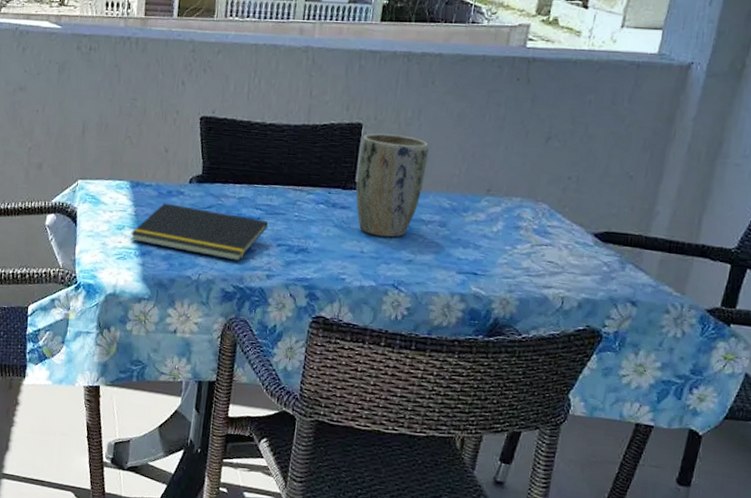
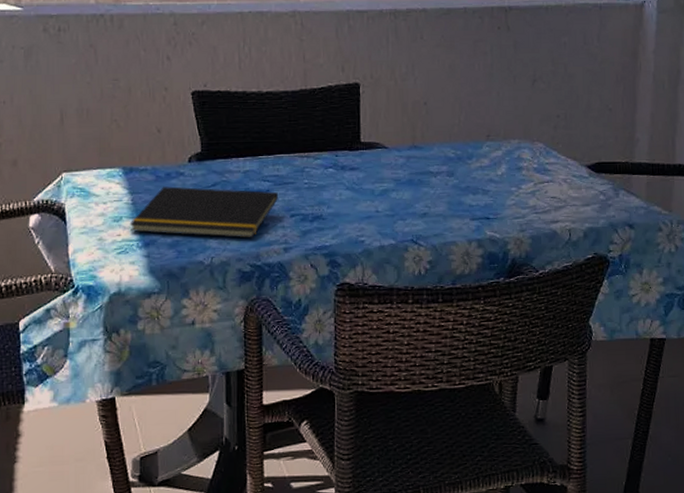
plant pot: present [355,133,429,237] -> none [361,91,427,193]

